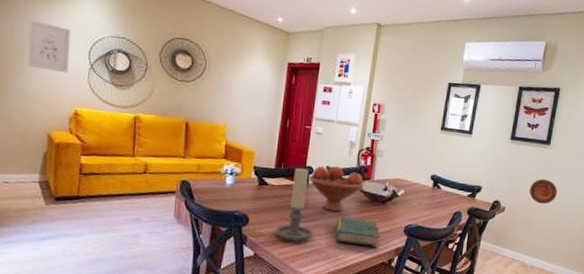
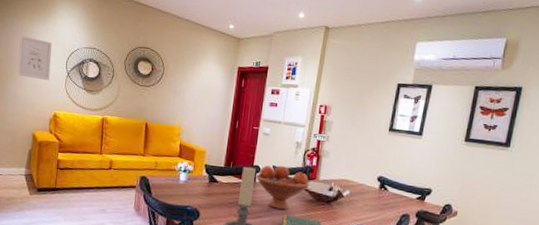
decorative plate: present [530,179,557,204] -> none [485,183,517,210]

